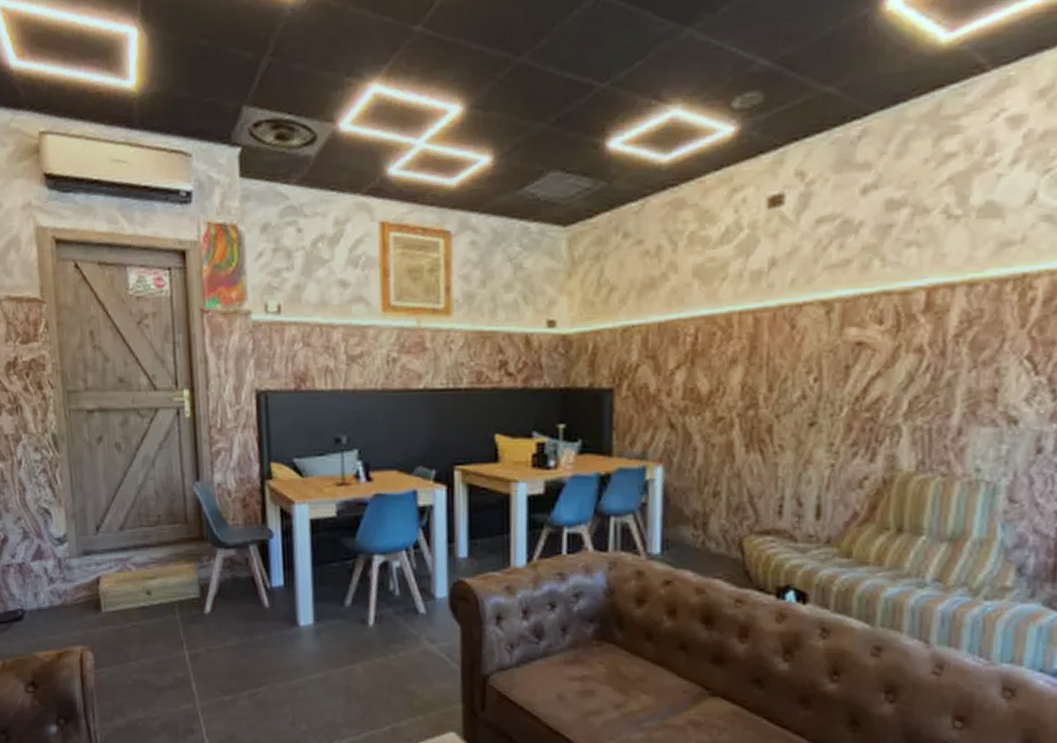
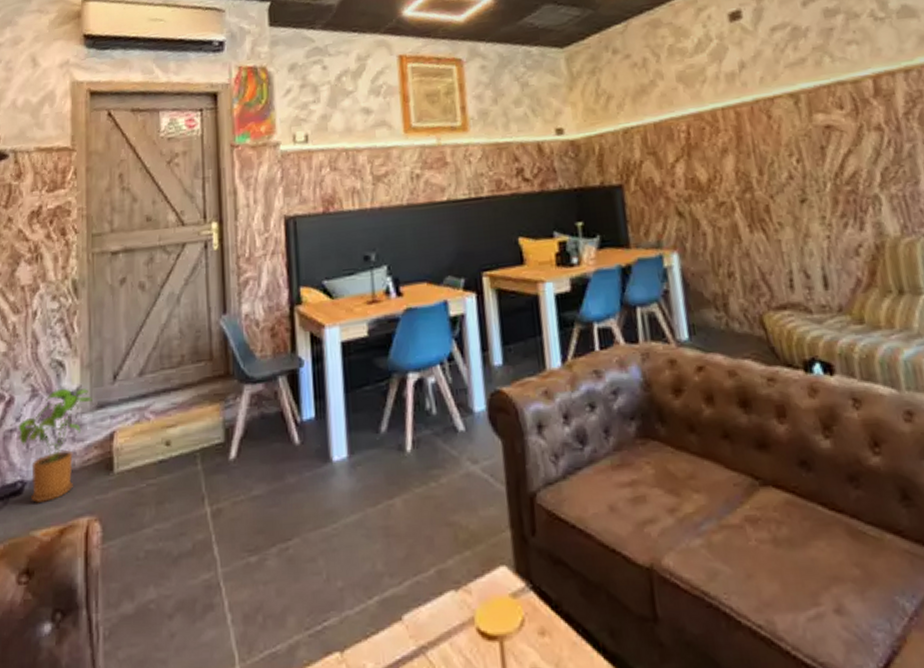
house plant: none [14,533,78,630] -> present [18,388,92,504]

